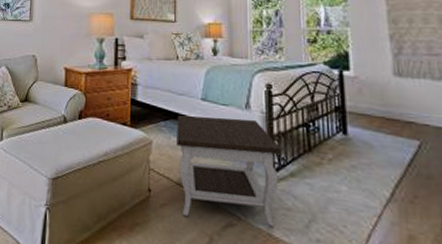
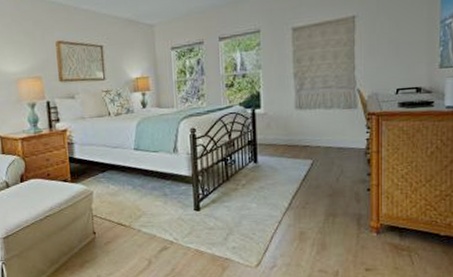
side table: present [177,116,281,227] -> none [113,161,204,249]

